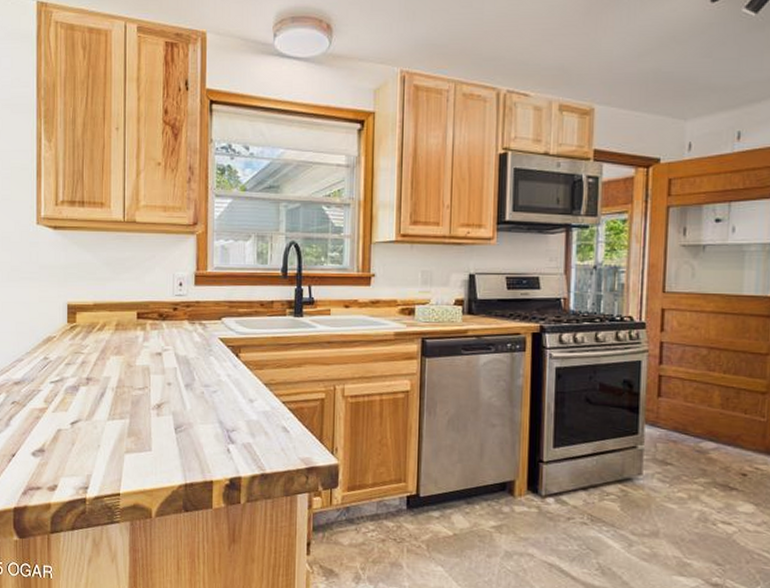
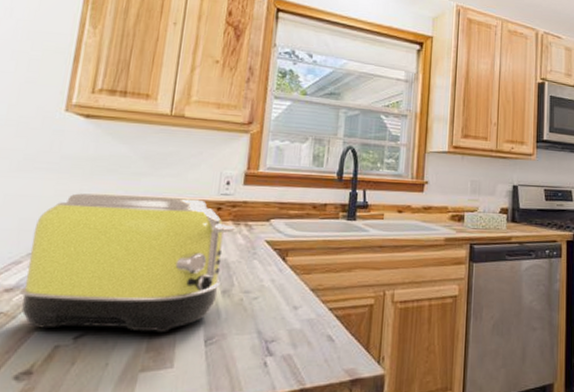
toaster: none [26,299,191,421] -> present [20,193,235,333]

